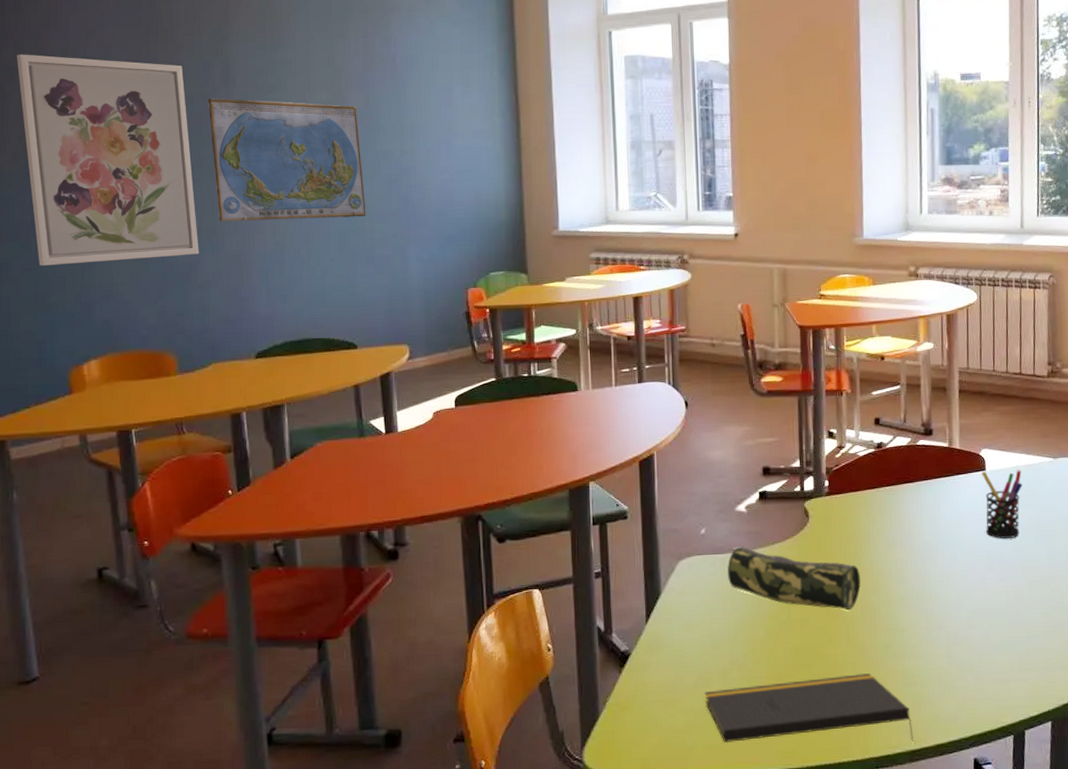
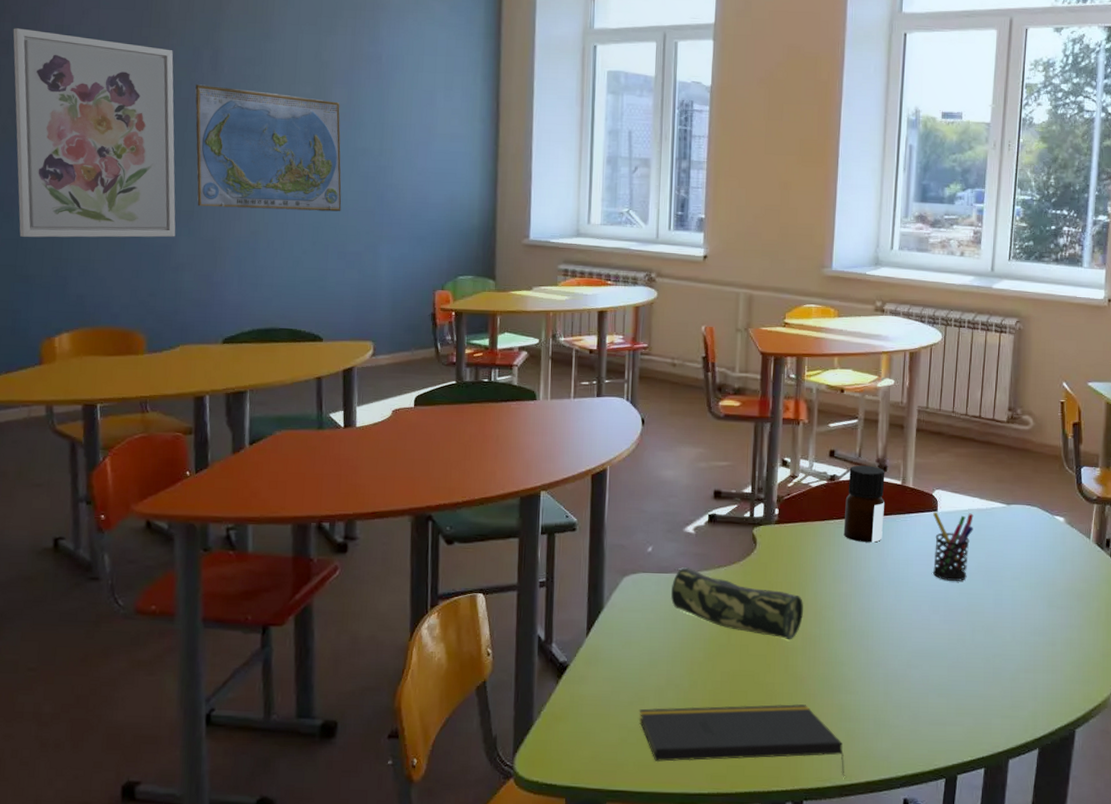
bottle: none [894,430,934,507] -> present [843,465,885,543]

